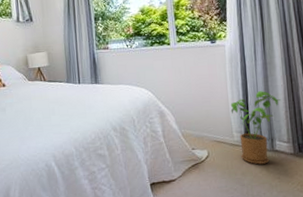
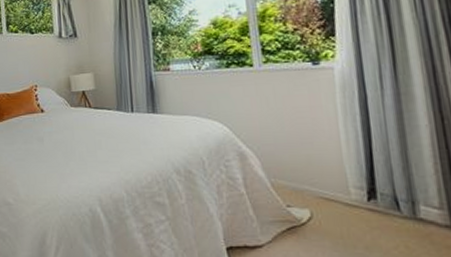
house plant: present [230,91,281,165] -> none [343,132,426,237]

